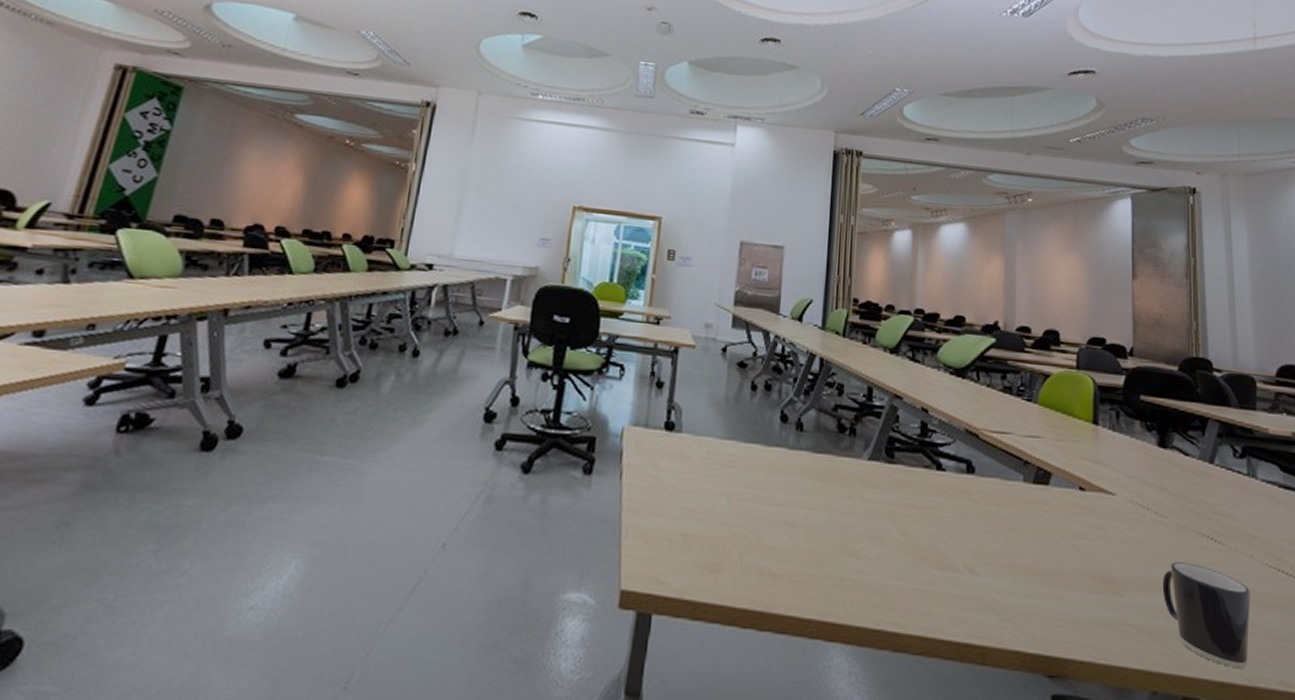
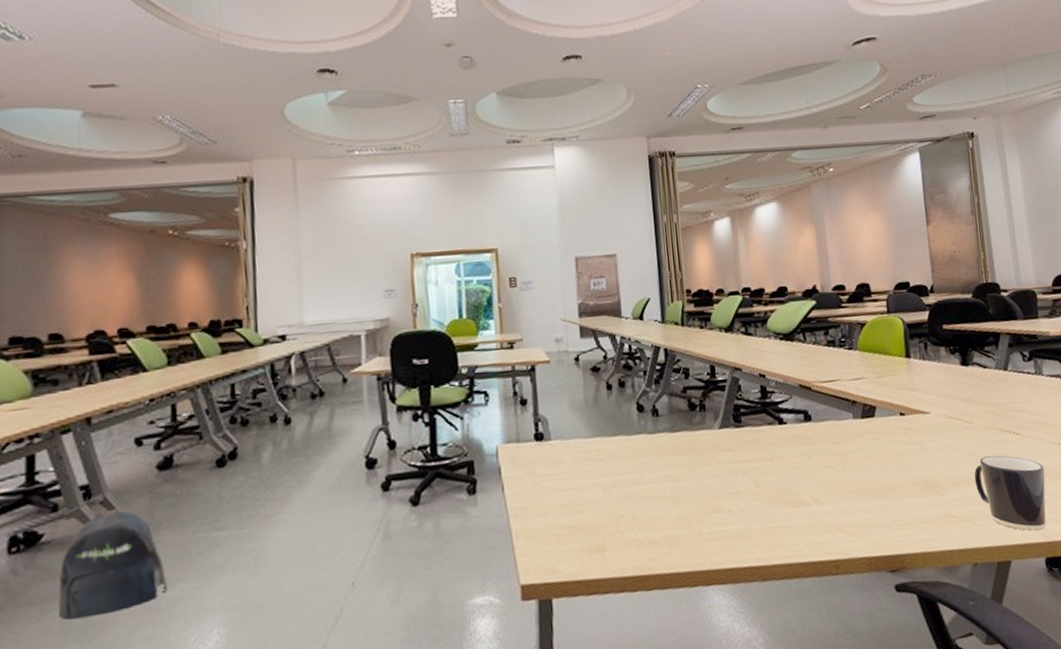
backpack: none [147,406,261,518] -> present [58,507,167,620]

